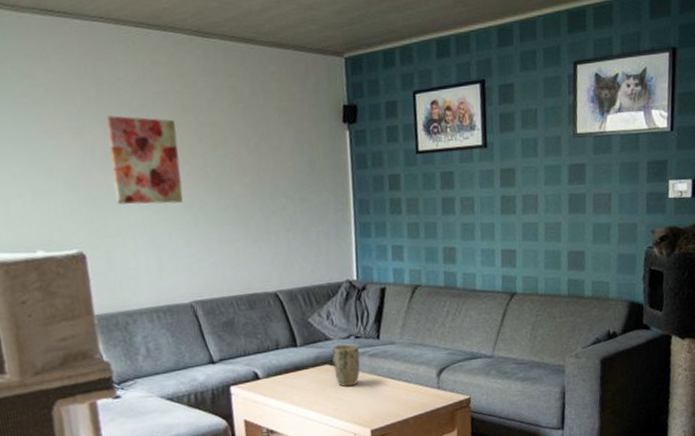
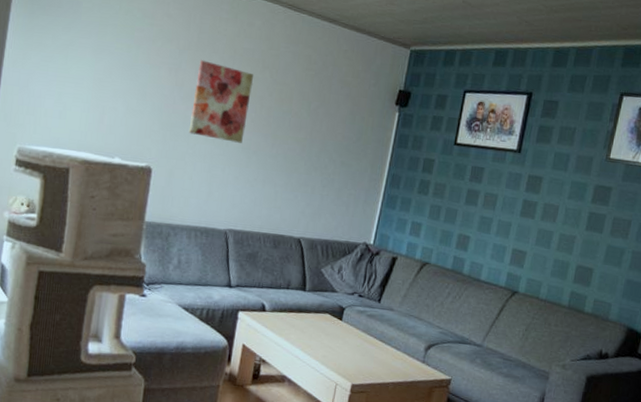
plant pot: present [332,344,361,387] -> none [332,298,360,340]

